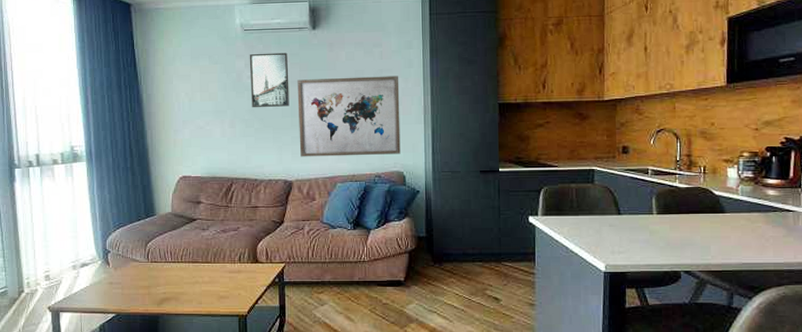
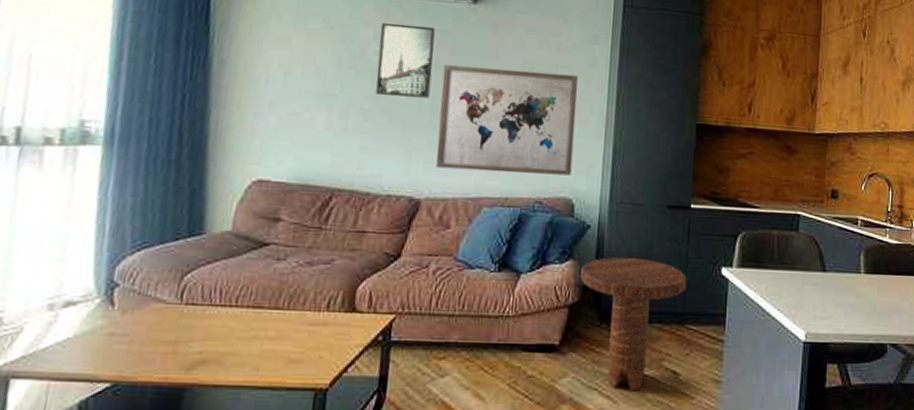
side table: none [415,213,501,313] -> present [580,256,687,392]

